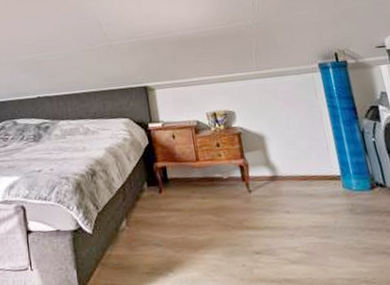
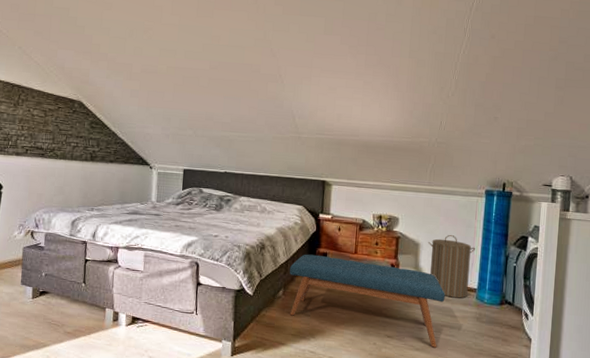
bench: none [127,167,316,256] -> present [289,254,445,348]
laundry hamper: none [272,119,332,192] -> present [427,235,475,298]

